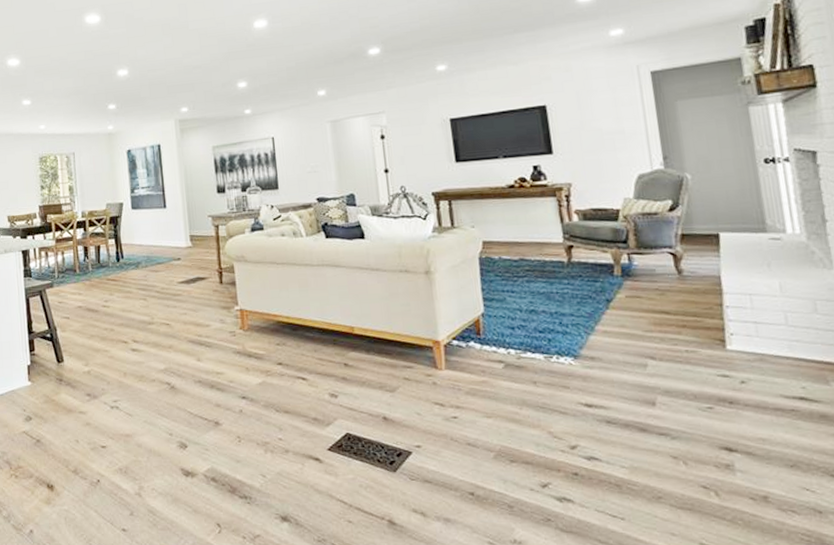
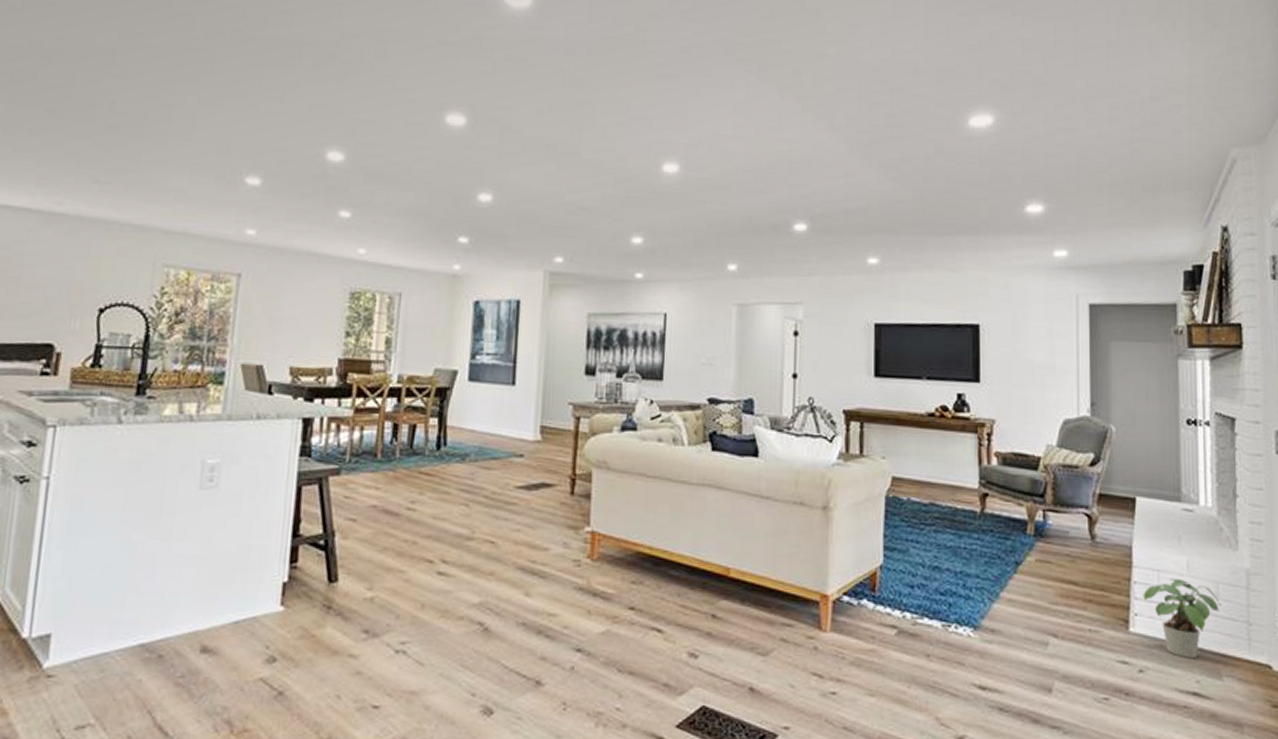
potted plant: none [736,299,822,368] -> present [1143,578,1222,658]

